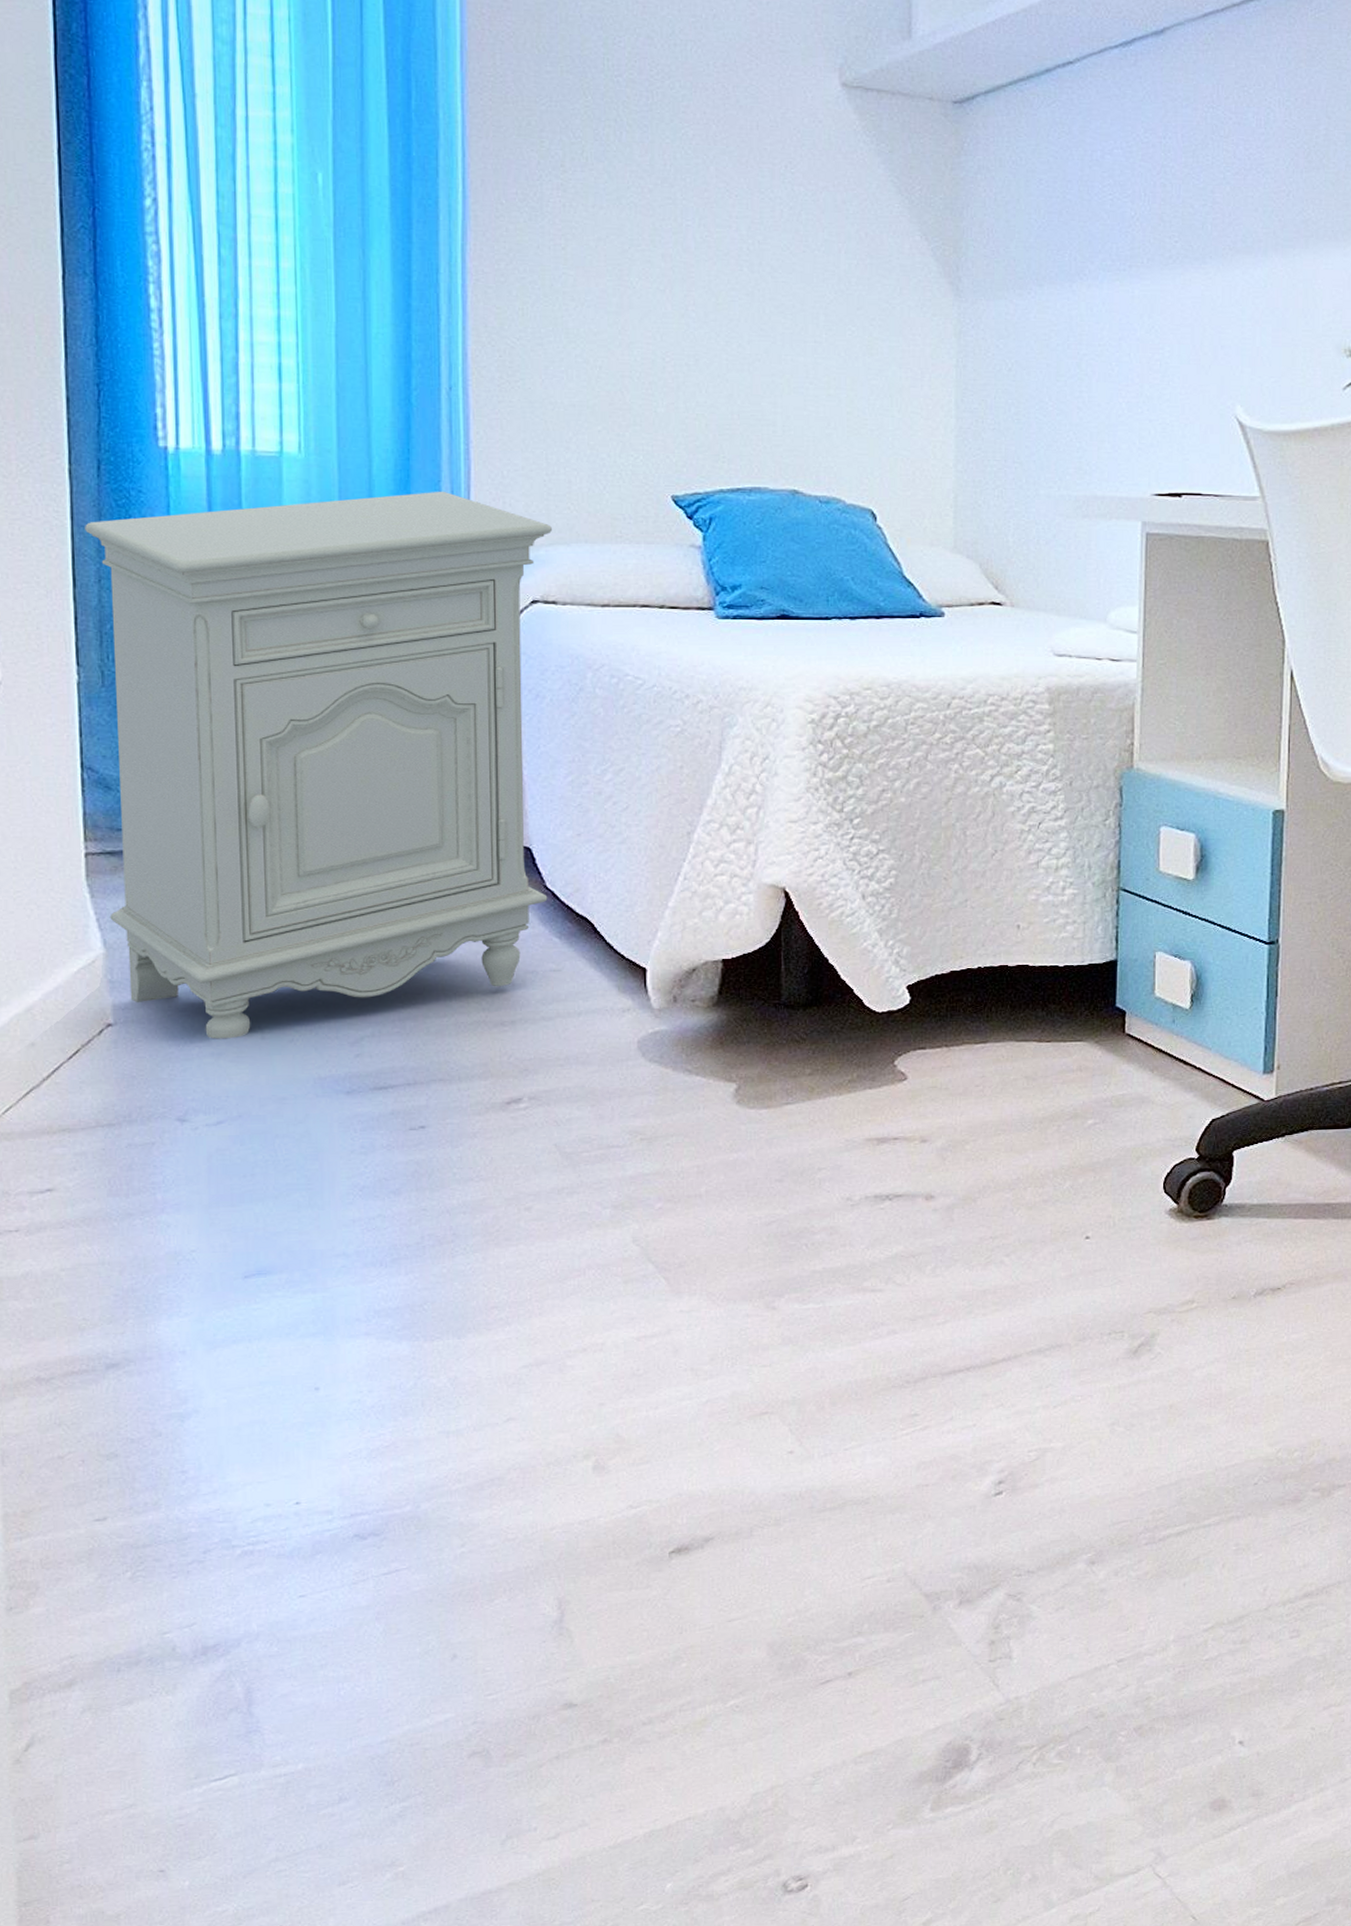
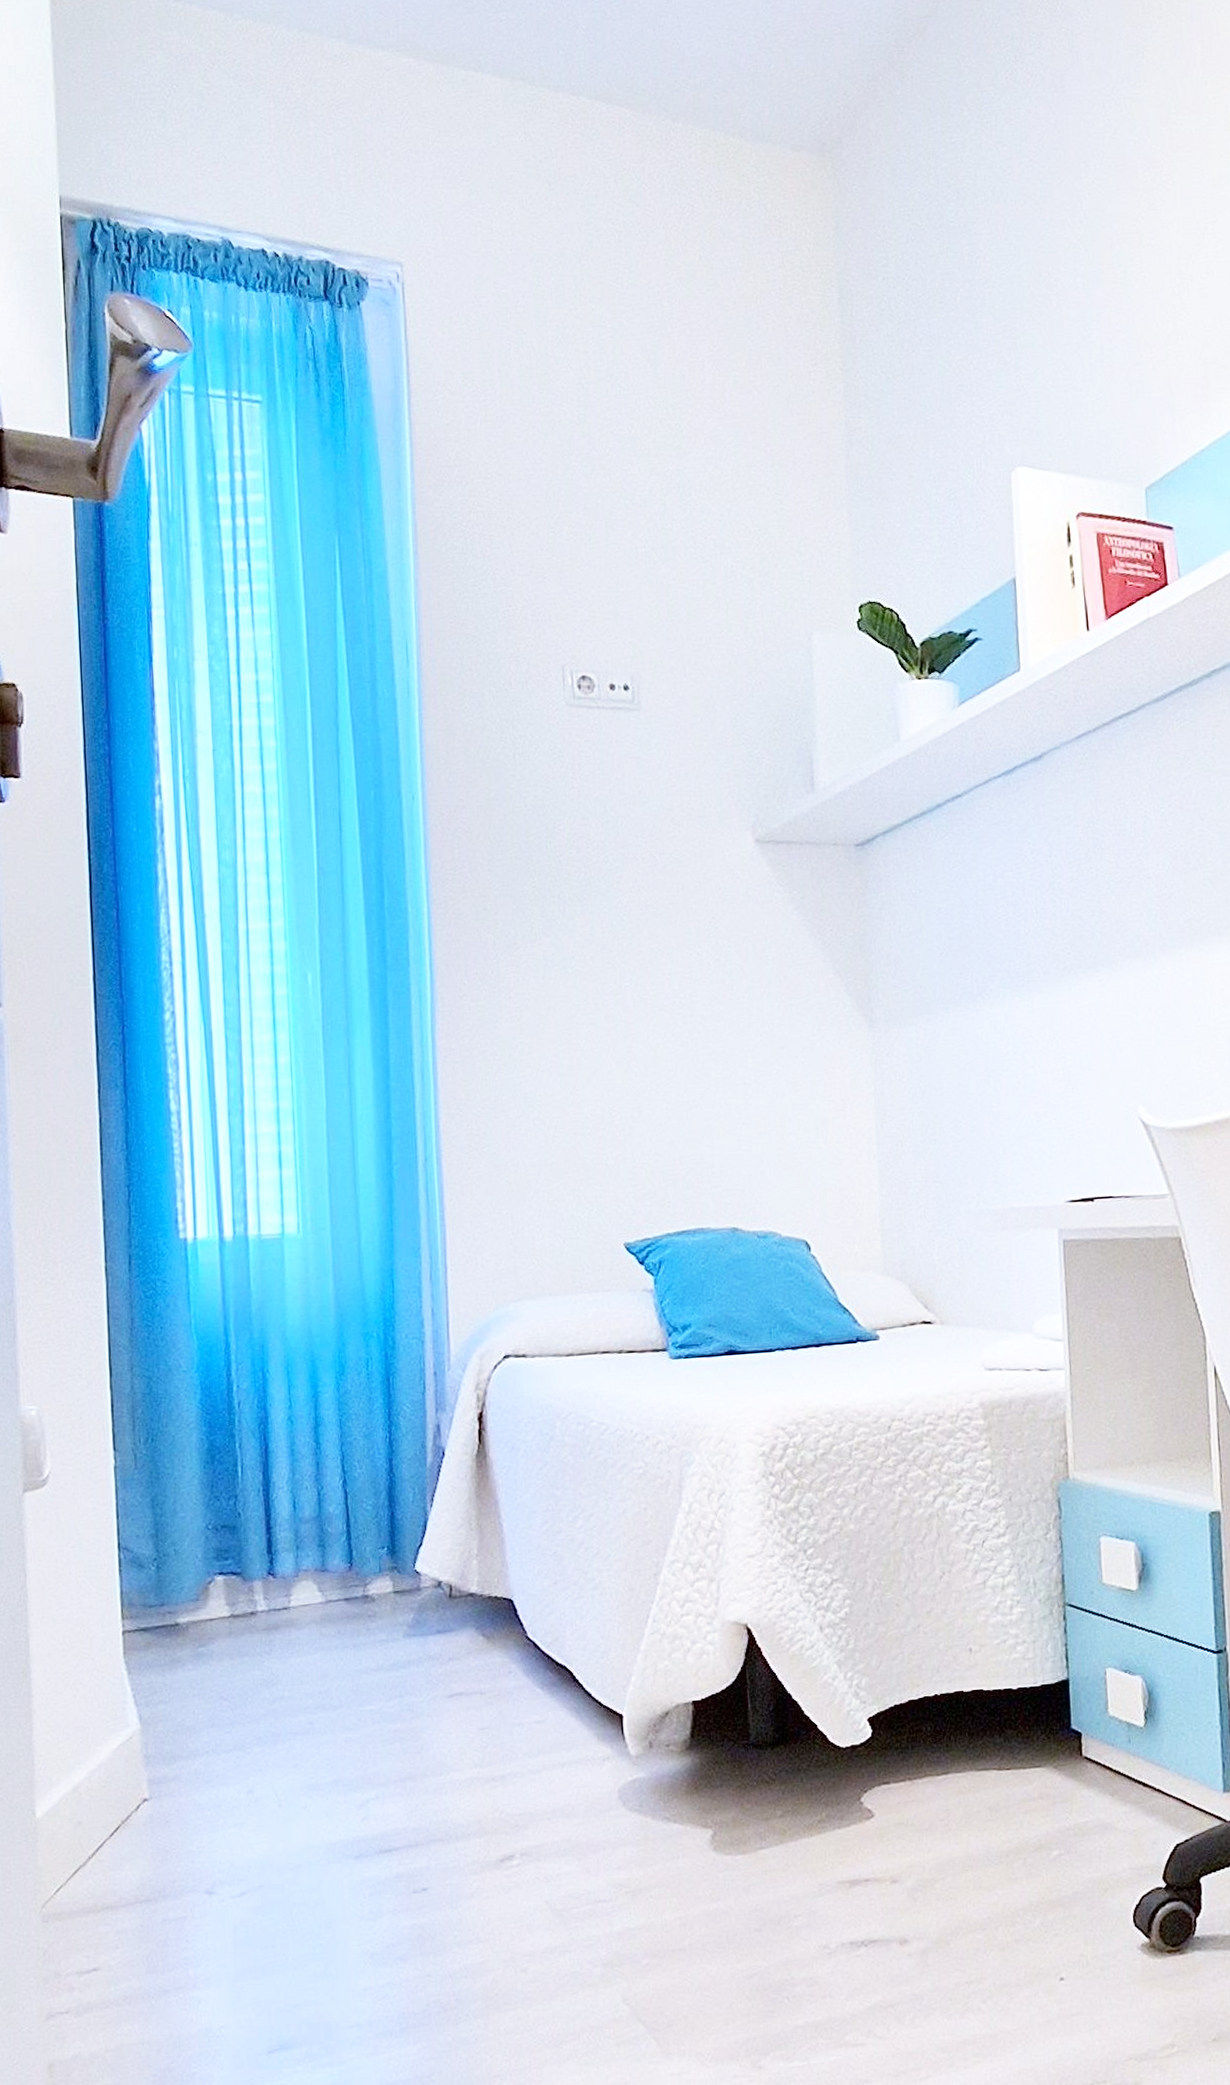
nightstand: present [85,491,552,1039] -> none [119,1257,530,1809]

